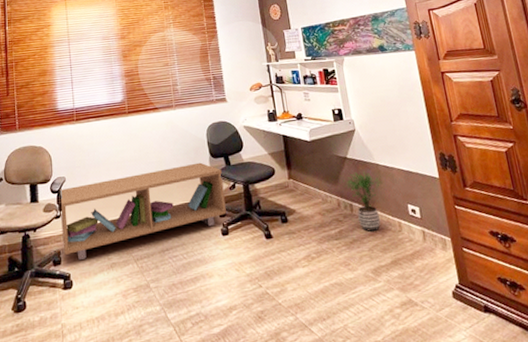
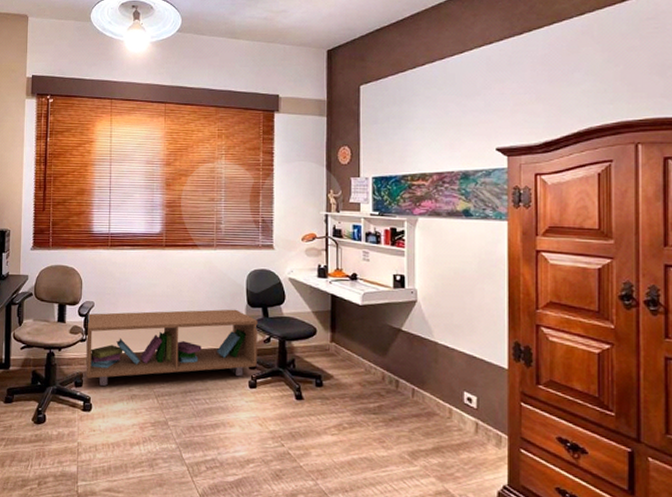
potted plant: present [343,171,382,232] -> none [392,347,438,413]

